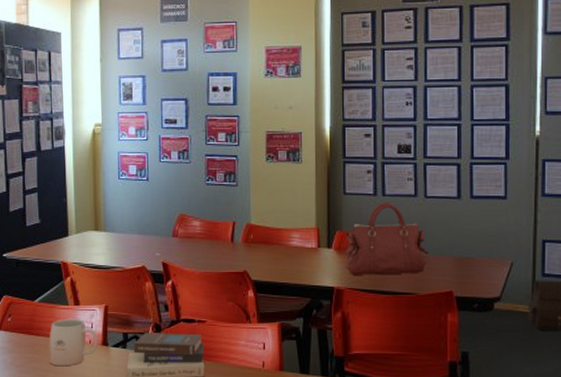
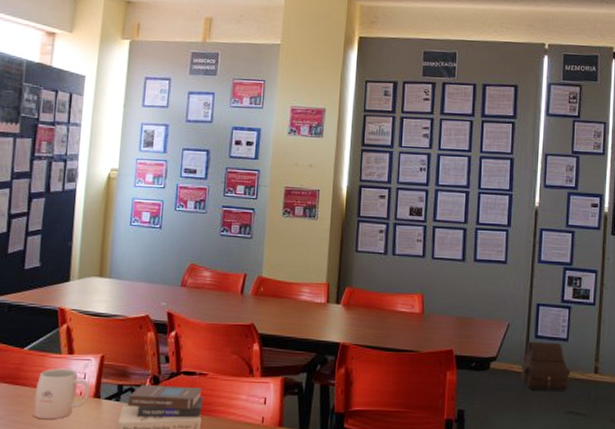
shoulder bag: present [345,202,428,275] -> none [353,261,432,333]

